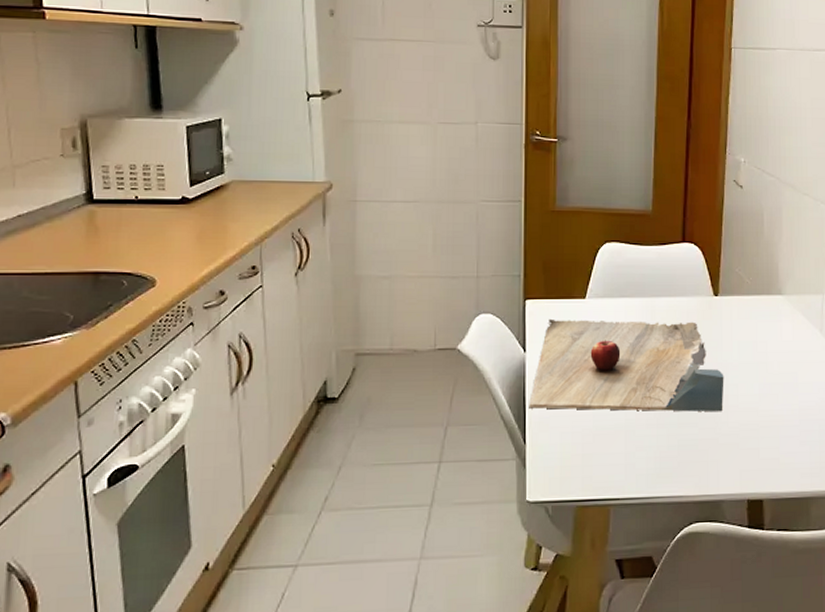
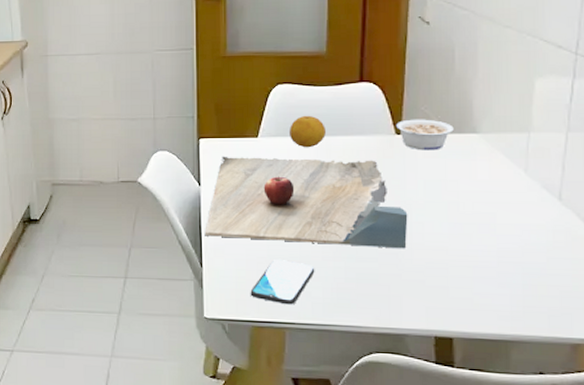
smartphone: none [575,430,639,479] -> present [250,260,315,305]
fruit: none [617,275,651,310] -> present [290,115,326,148]
legume: none [714,281,763,312] -> present [396,119,454,151]

